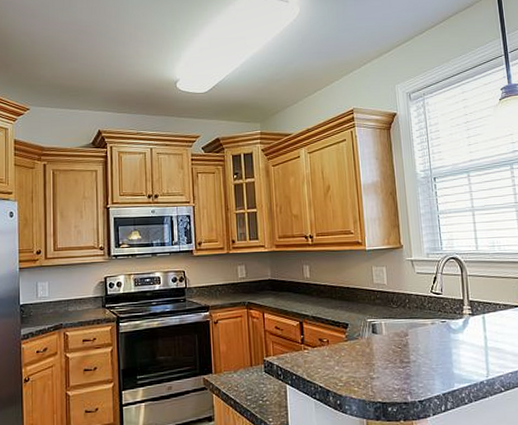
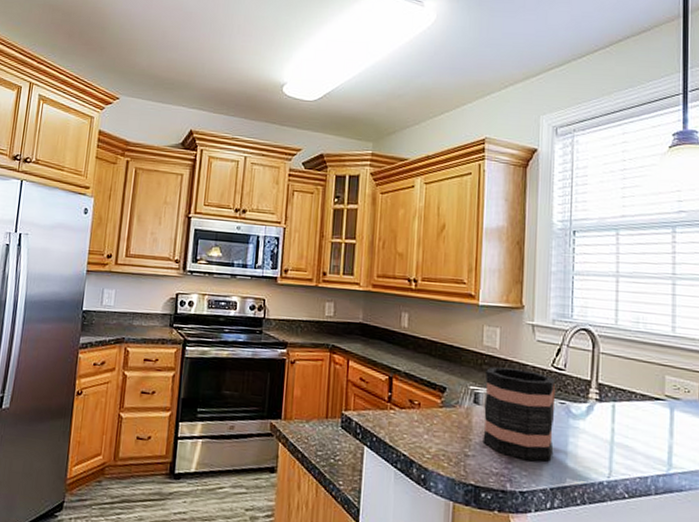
mug: none [378,299,442,375] -> present [482,367,556,462]

